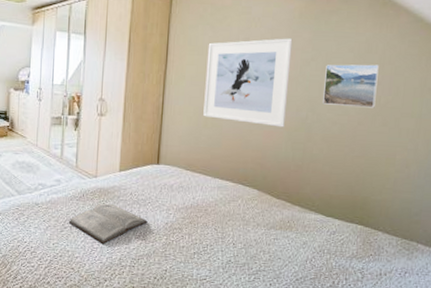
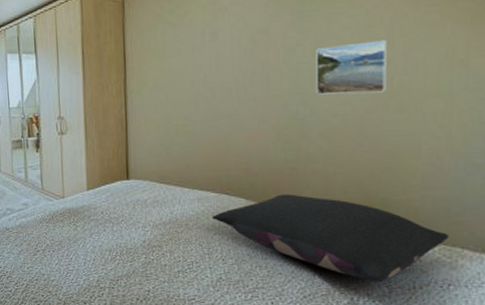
diary: present [68,203,148,244] -> none [40,224,123,265]
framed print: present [203,38,293,128] -> none [170,24,271,127]
pillow: none [228,188,409,268] -> present [212,194,449,282]

